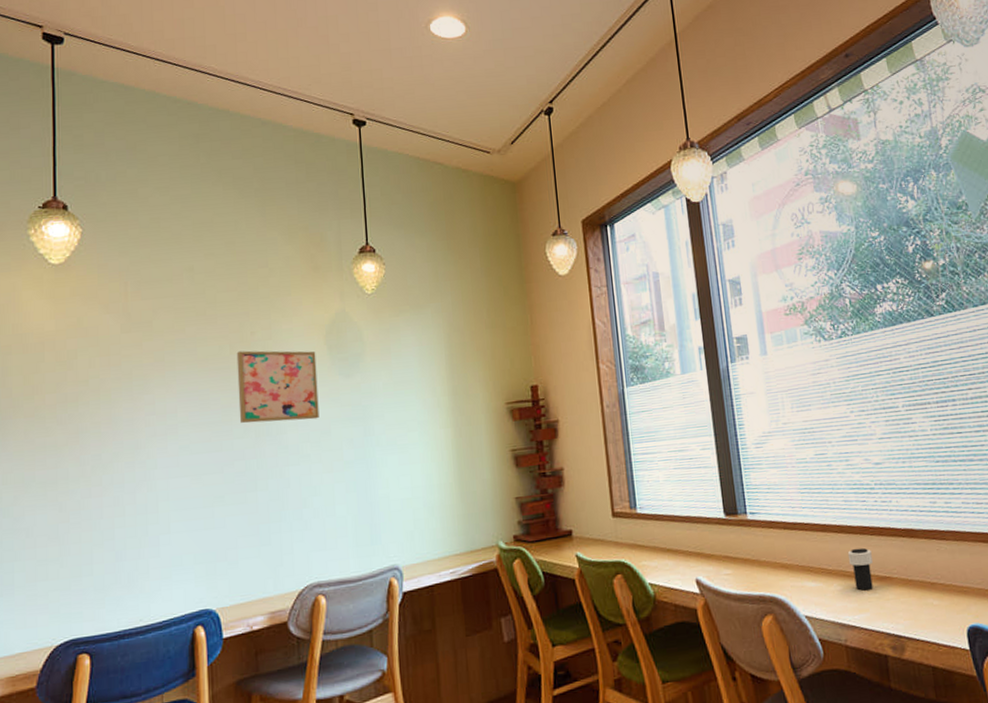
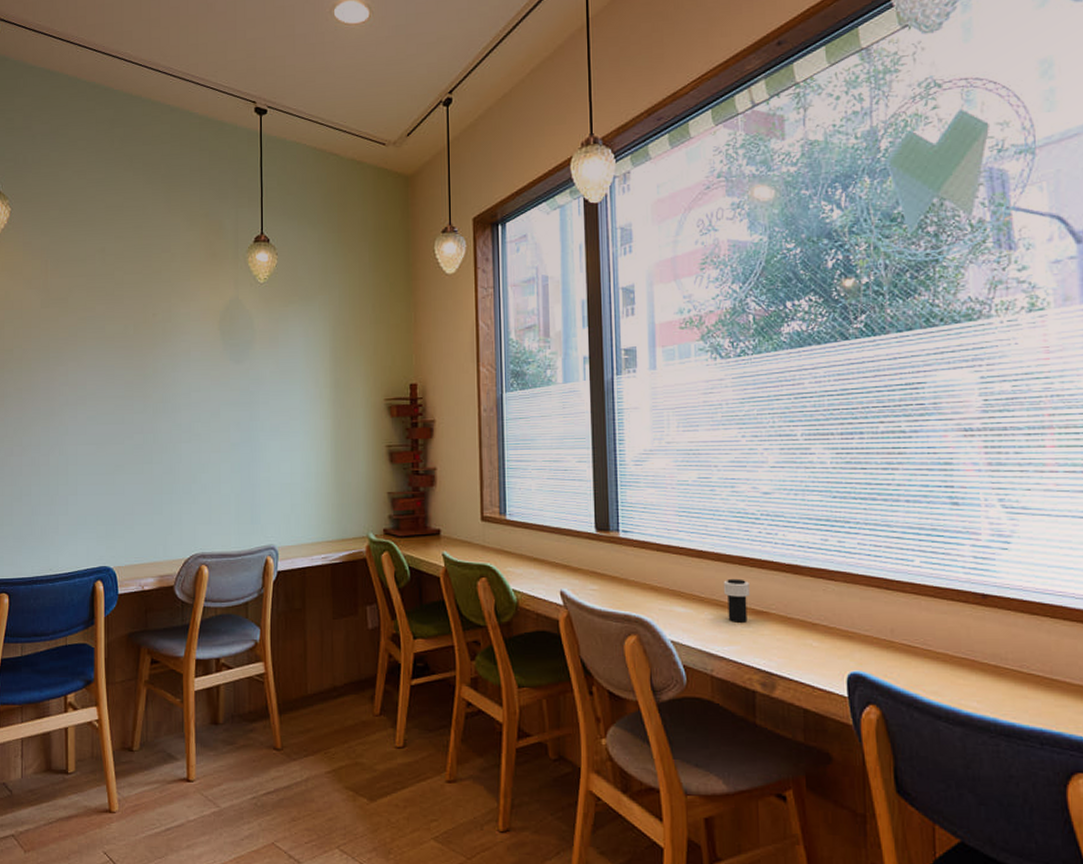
wall art: present [236,350,319,424] -> none [139,331,210,401]

